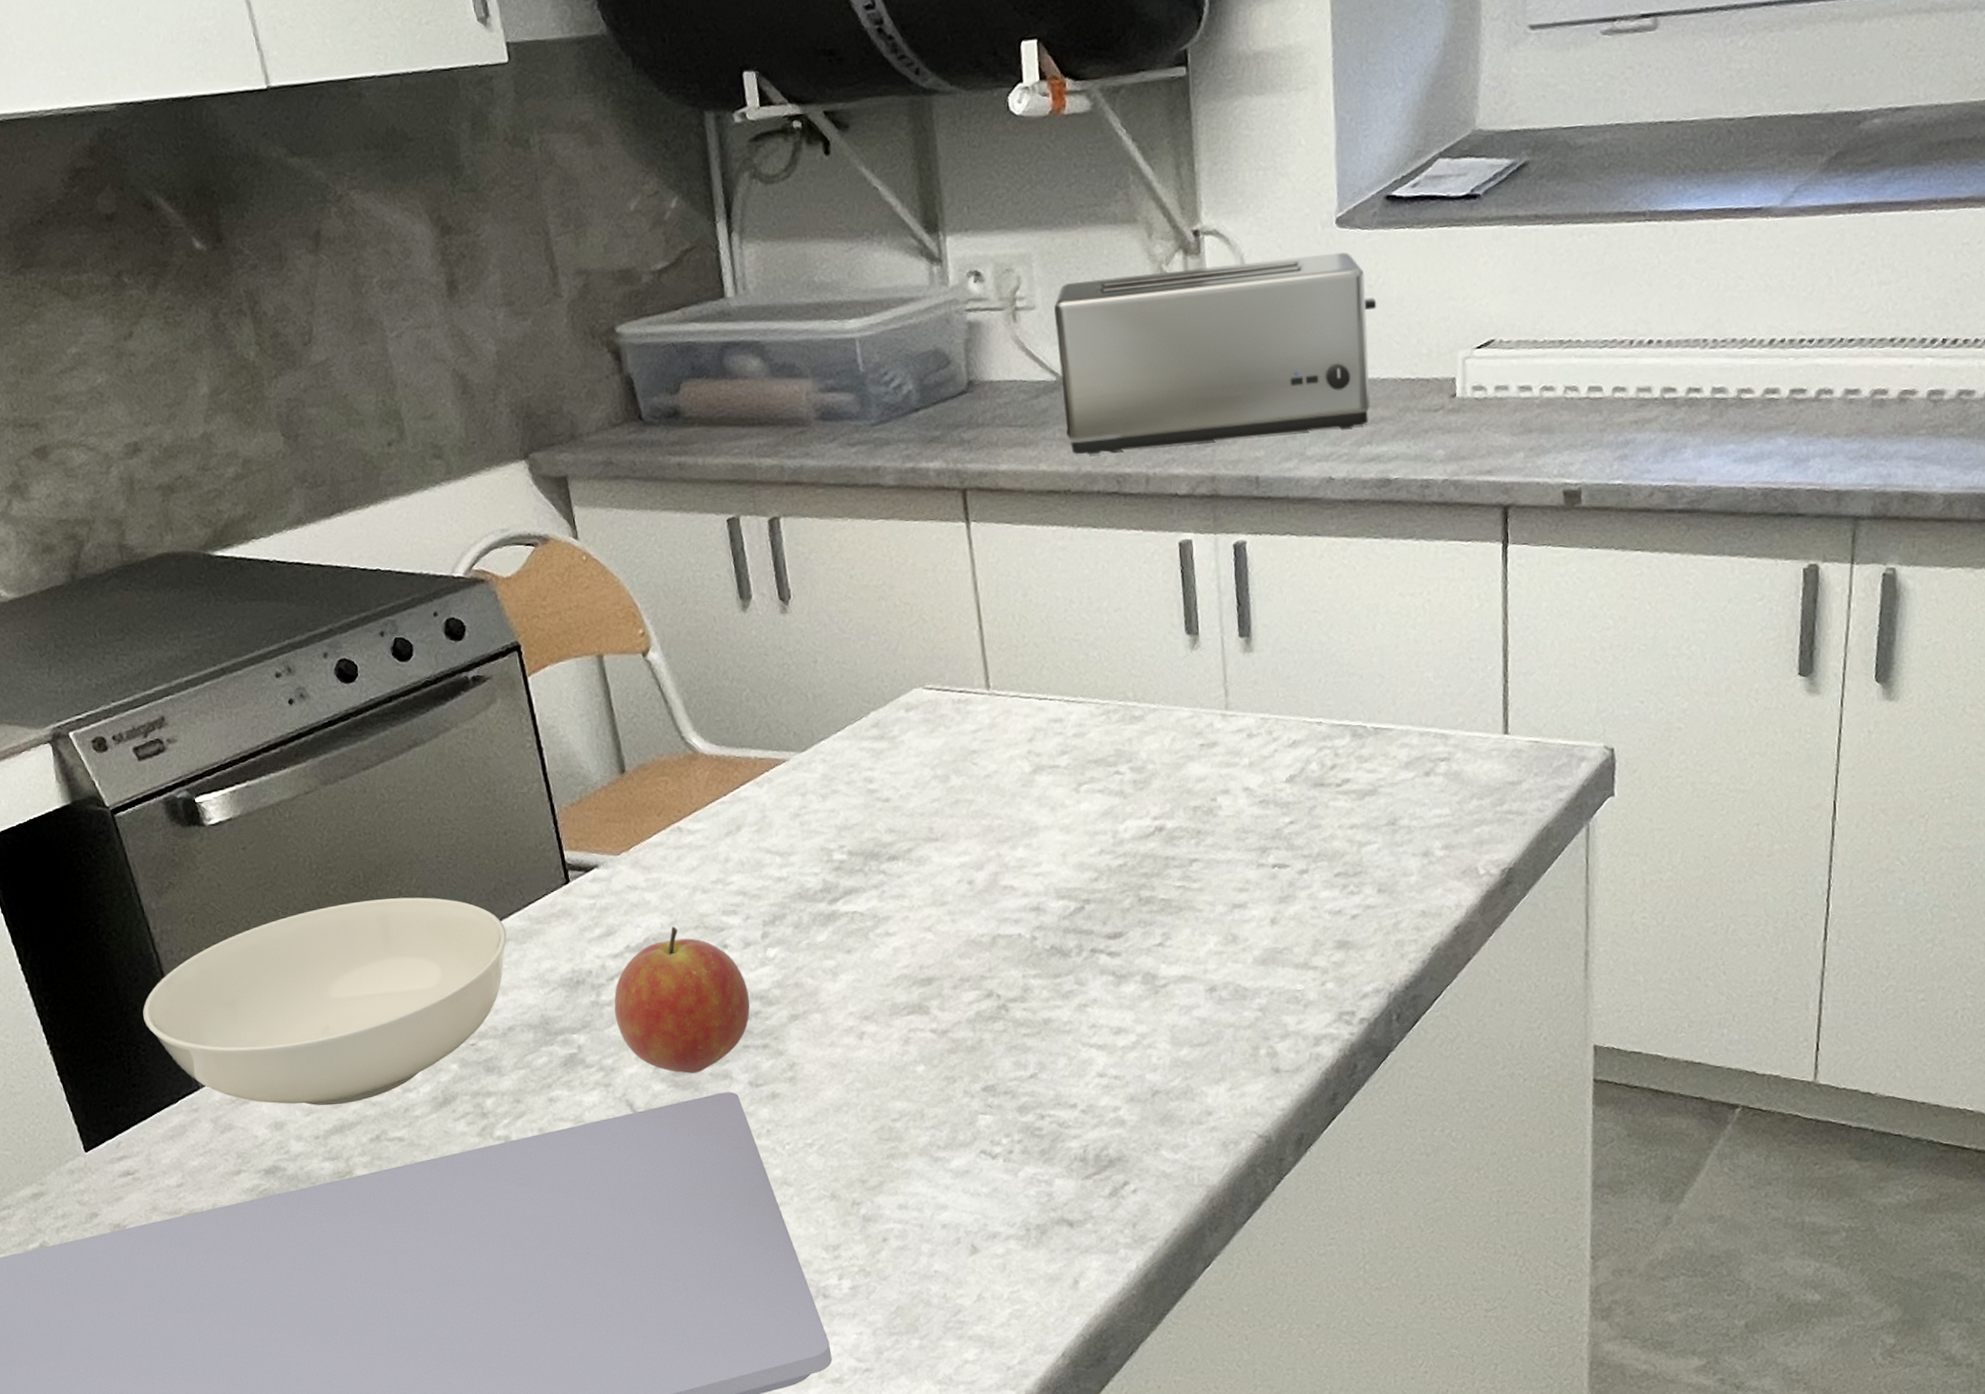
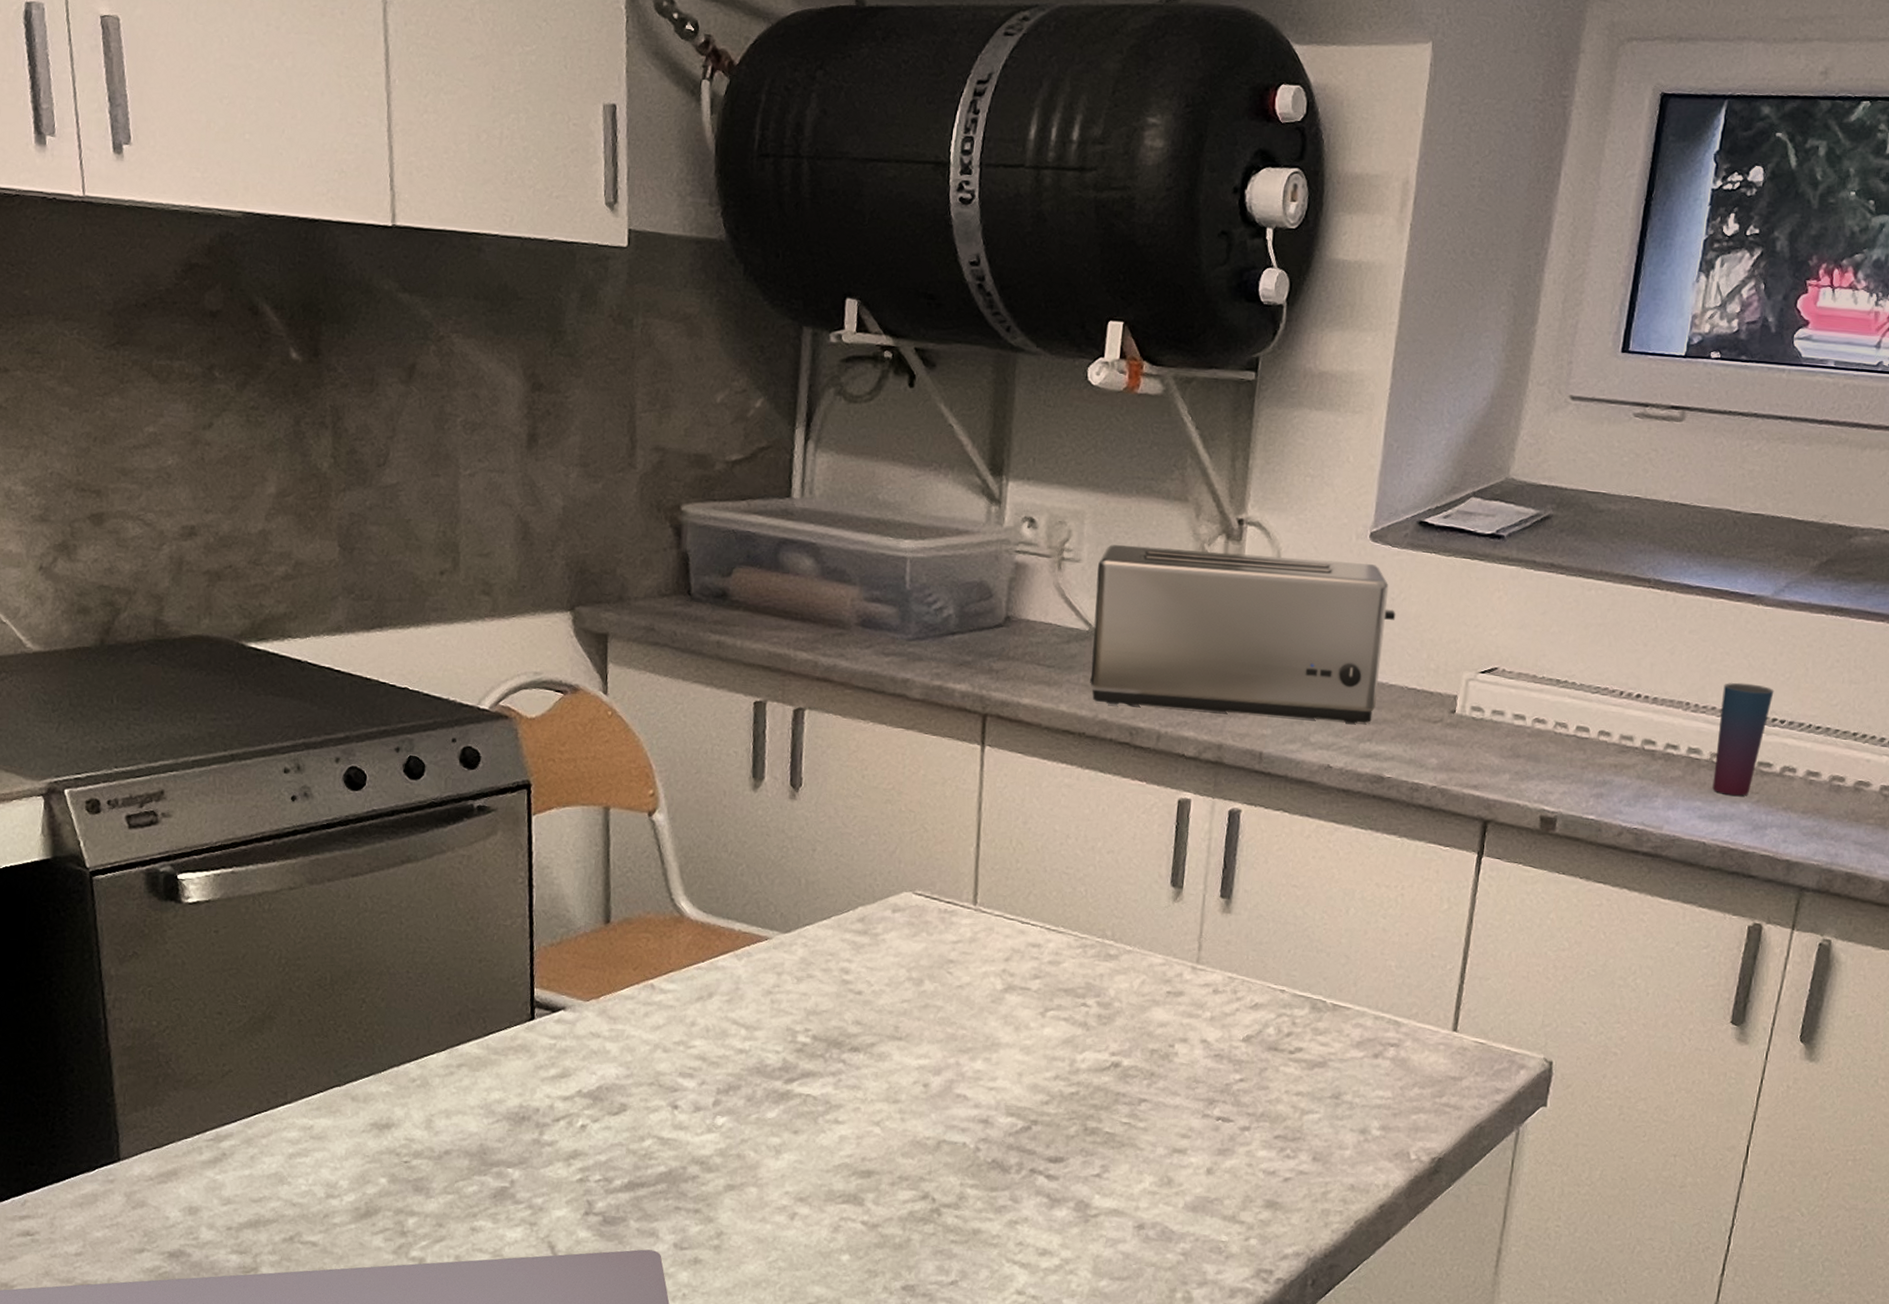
bowl: present [143,897,507,1106] -> none [78,1002,462,1200]
fruit: present [614,926,750,1074] -> none [553,1079,690,1226]
cup: none [1741,305,1798,431] -> present [1712,682,1774,796]

